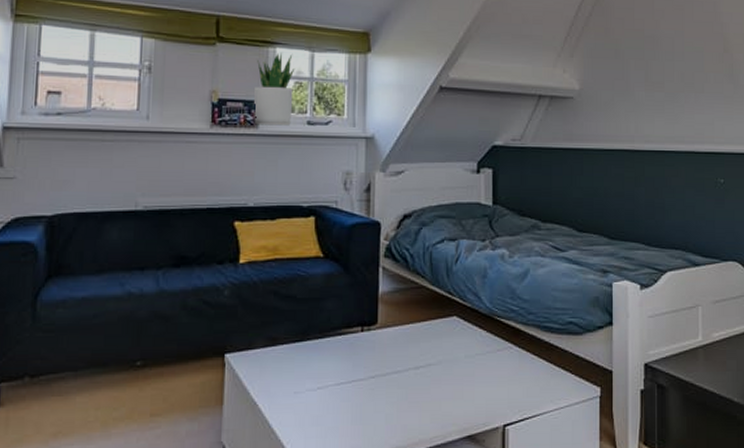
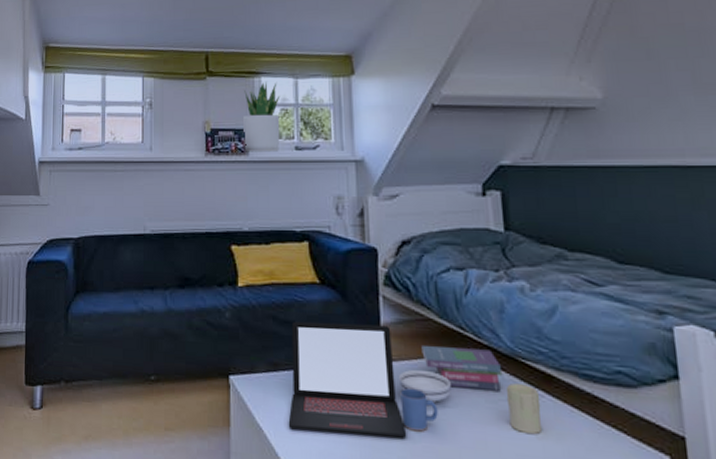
laptop: none [283,294,396,399] -> present [288,321,407,438]
bowl: none [391,333,437,362] -> present [398,369,451,402]
mug: none [392,350,424,390] -> present [400,387,438,432]
books: none [414,311,481,348] -> present [421,346,503,392]
candle: none [482,339,509,382] -> present [505,383,541,435]

